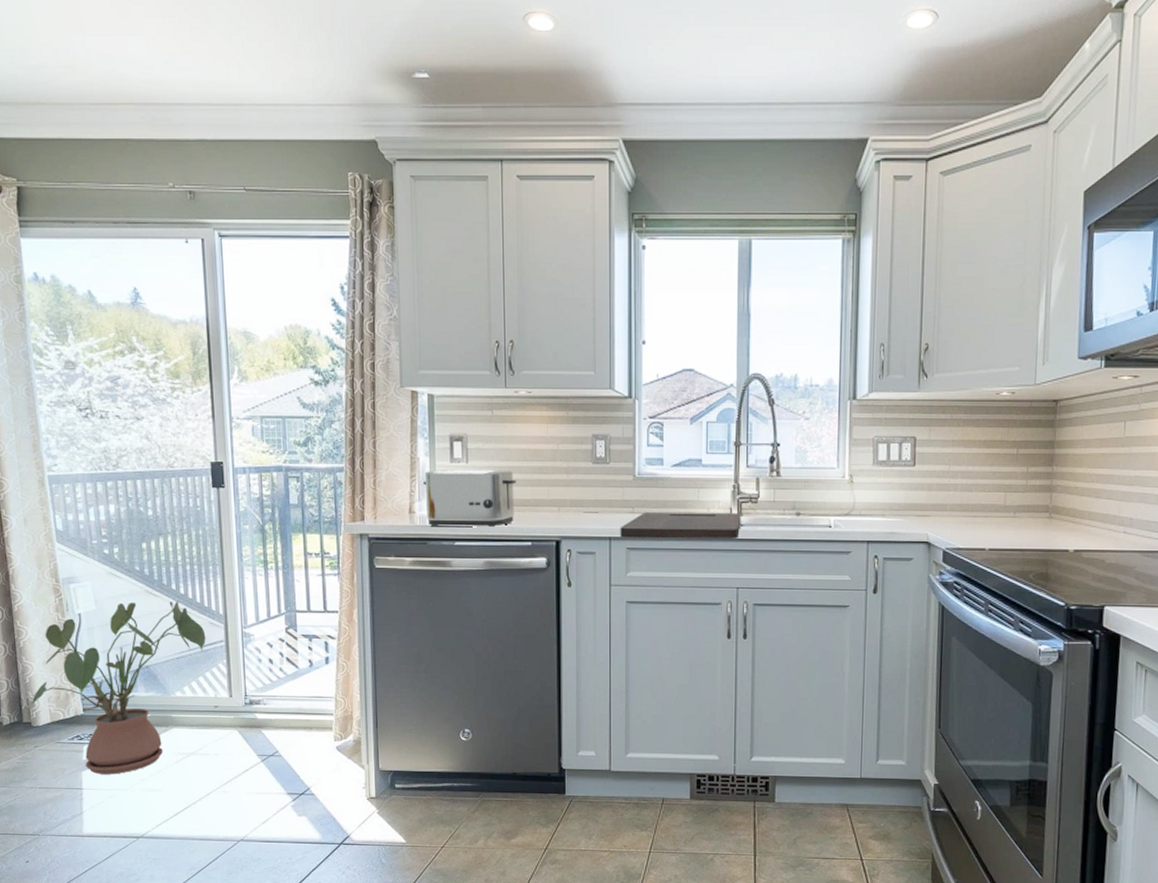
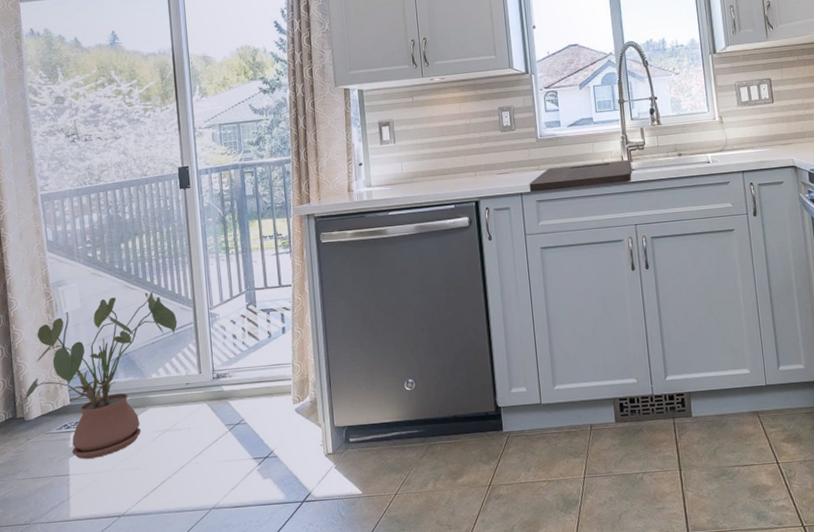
toaster: present [424,469,516,528] -> none [359,145,438,202]

